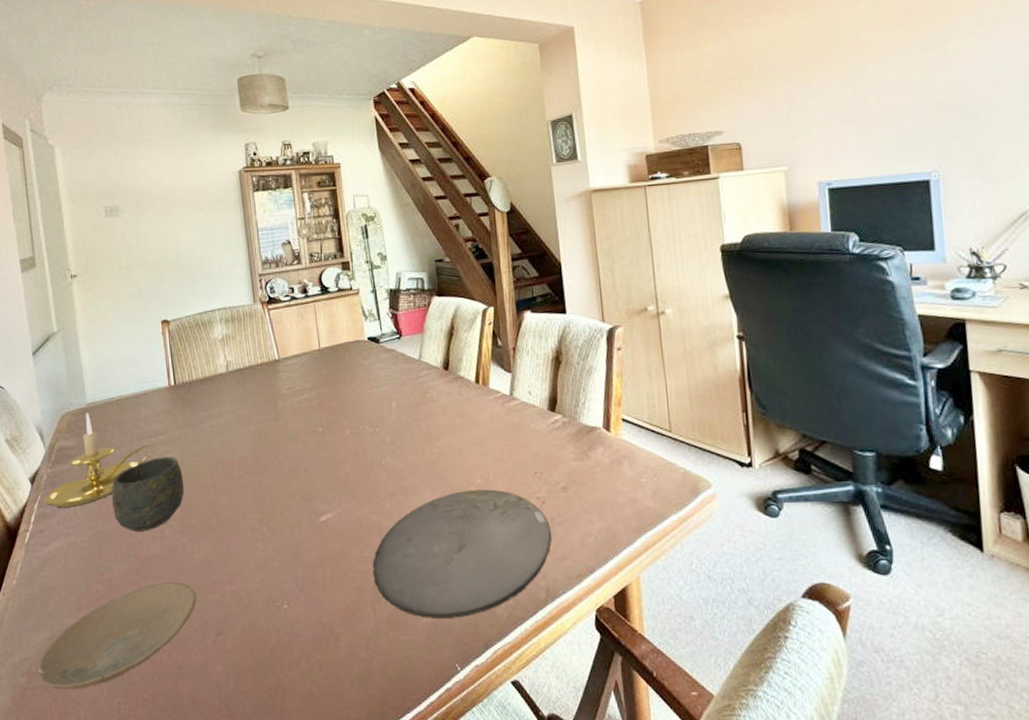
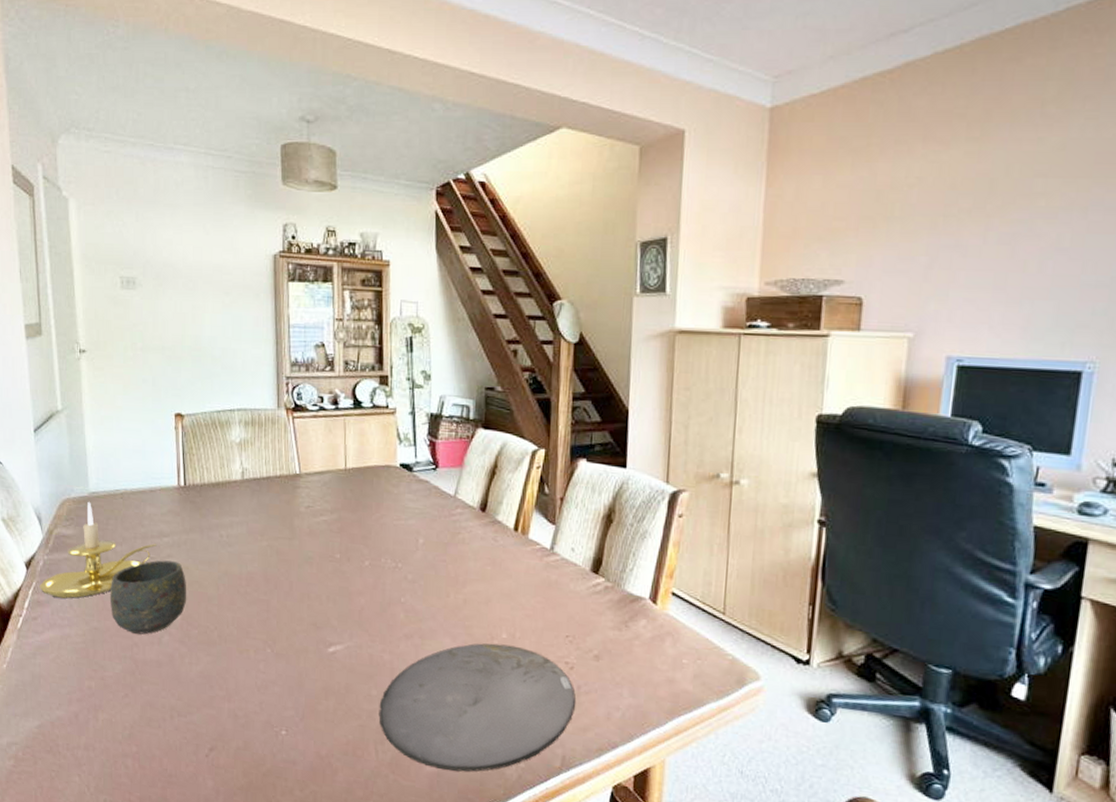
plate: present [38,582,197,690] -> none [25,689,192,781]

